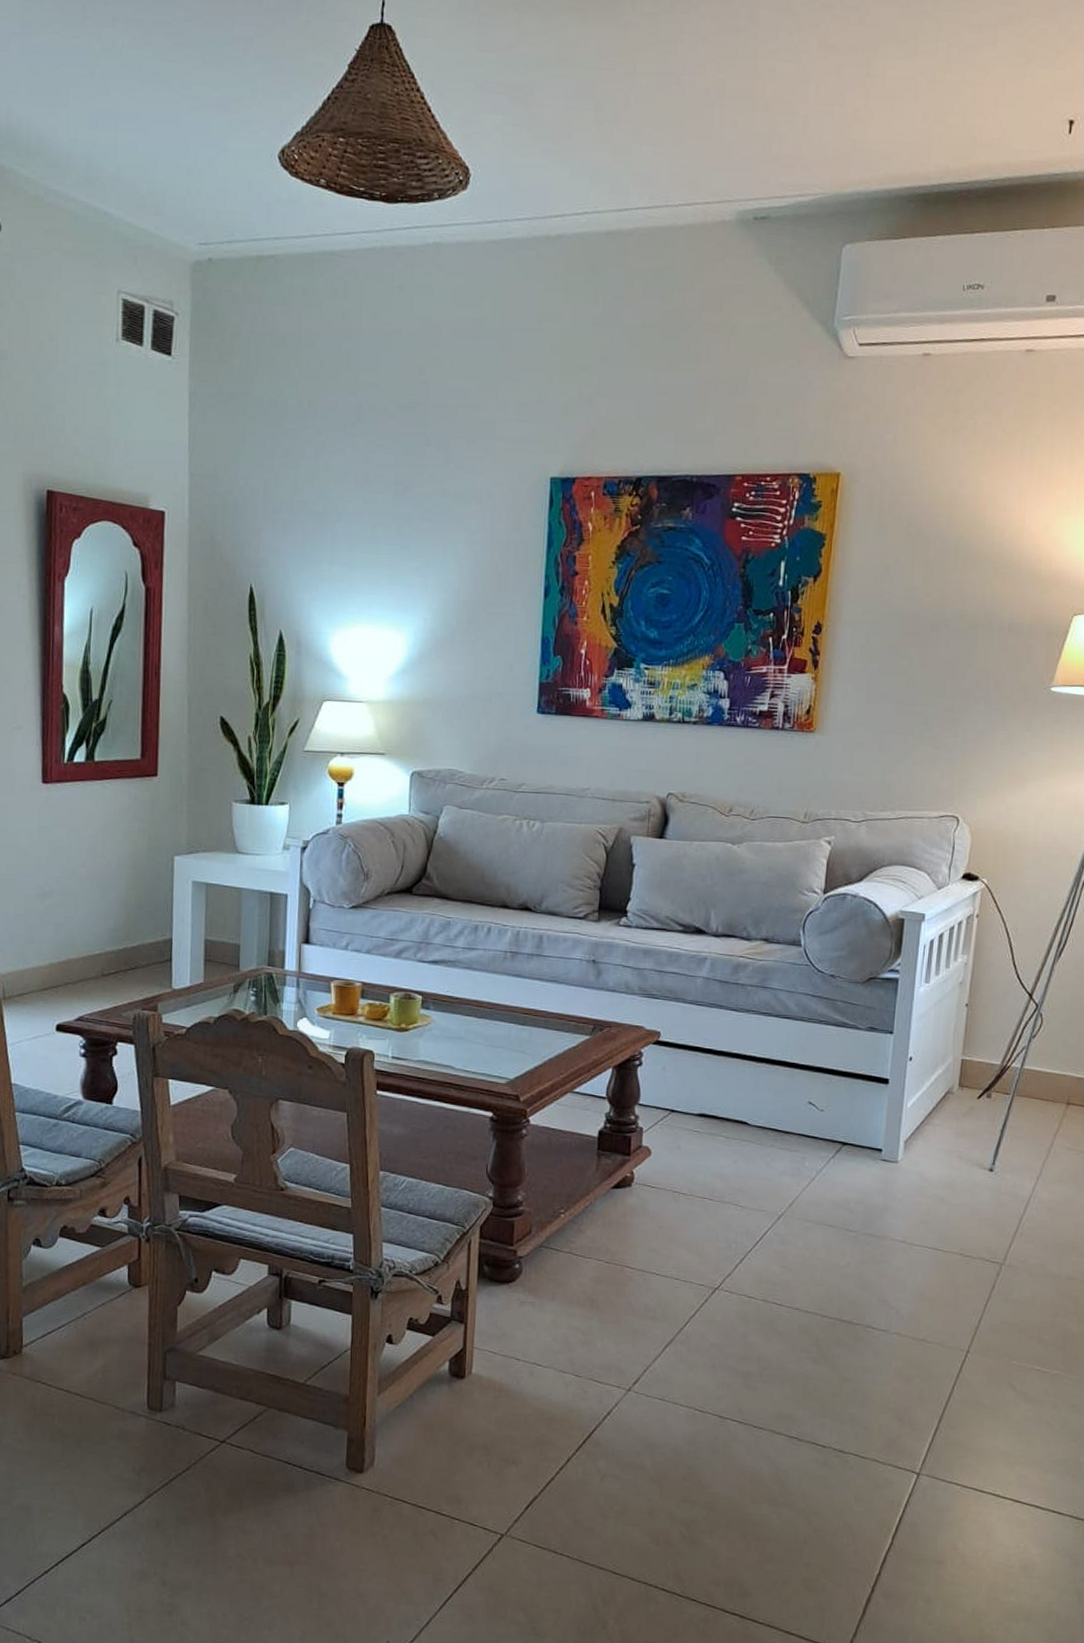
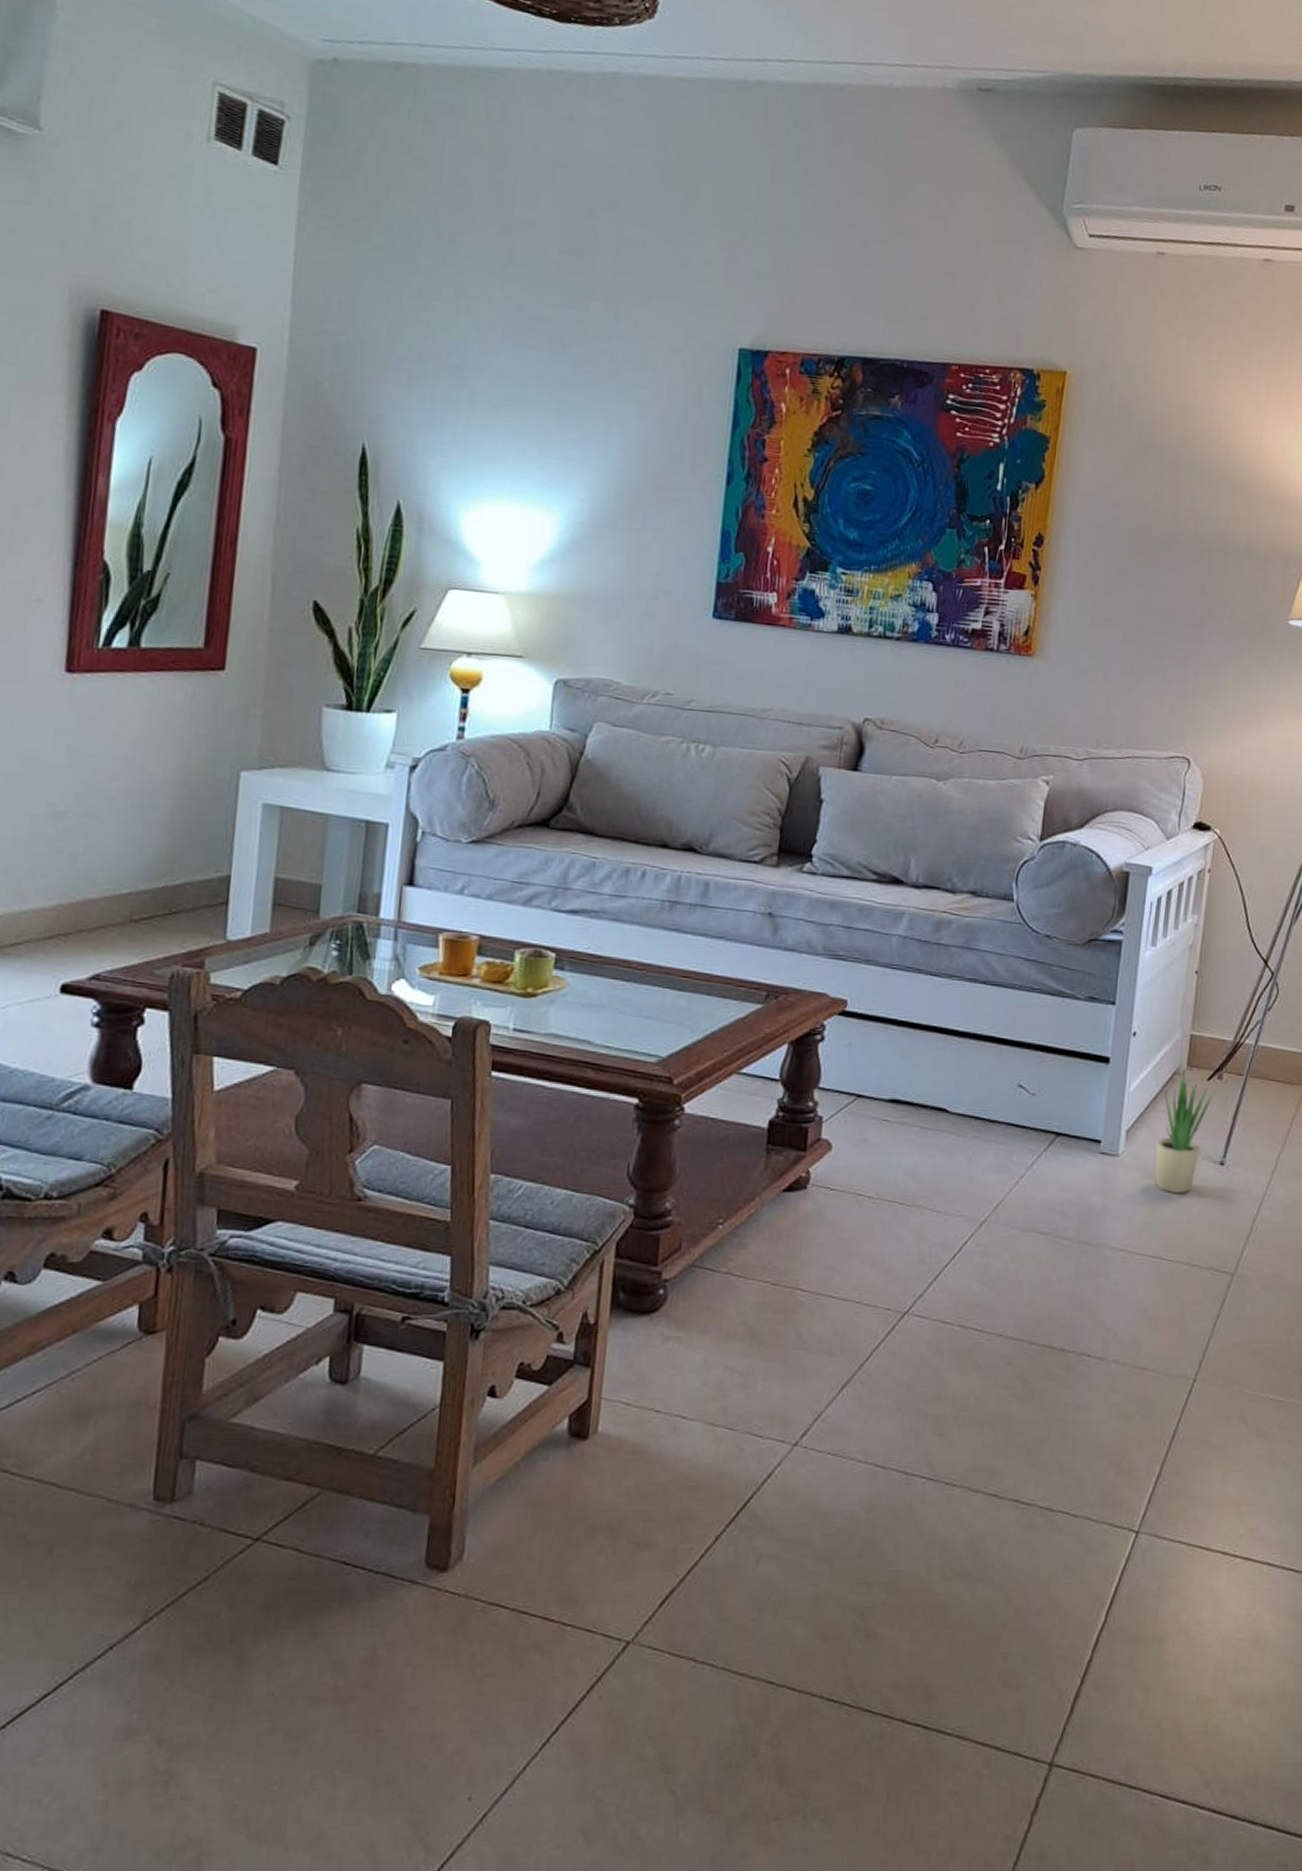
potted plant: none [931,1089,983,1196] -> present [1155,1070,1214,1195]

